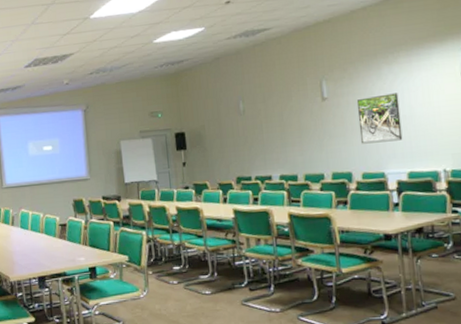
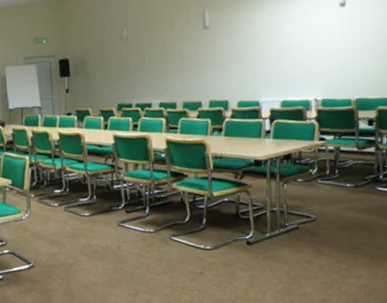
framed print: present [356,93,403,144] -> none [237,22,279,73]

